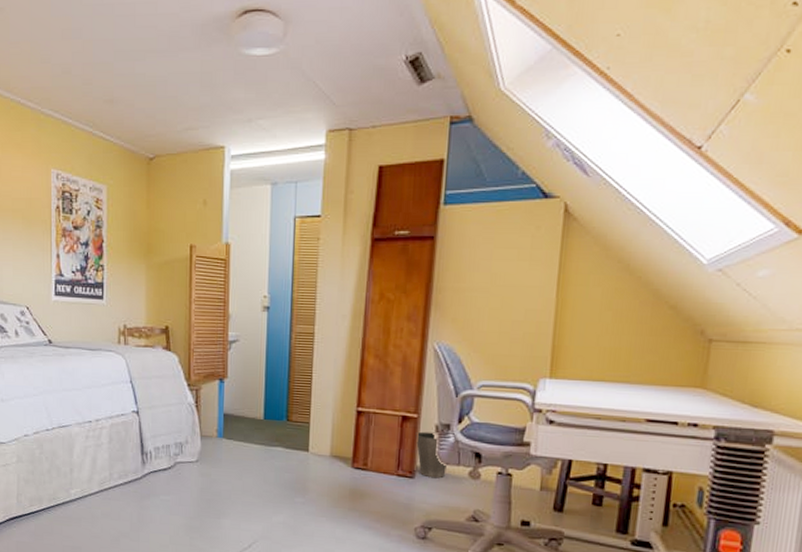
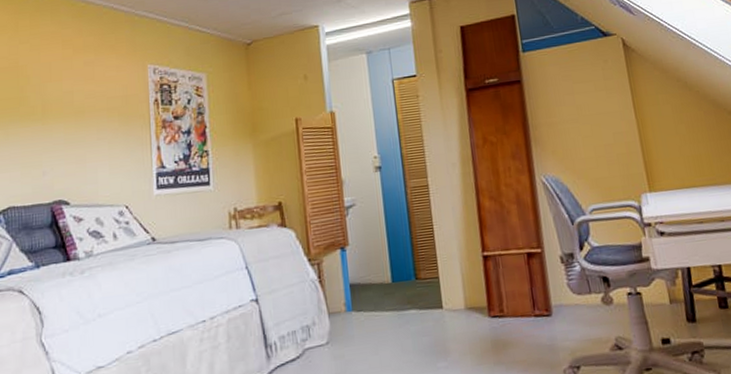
waste basket: present [415,431,448,479] -> none [543,263,581,313]

